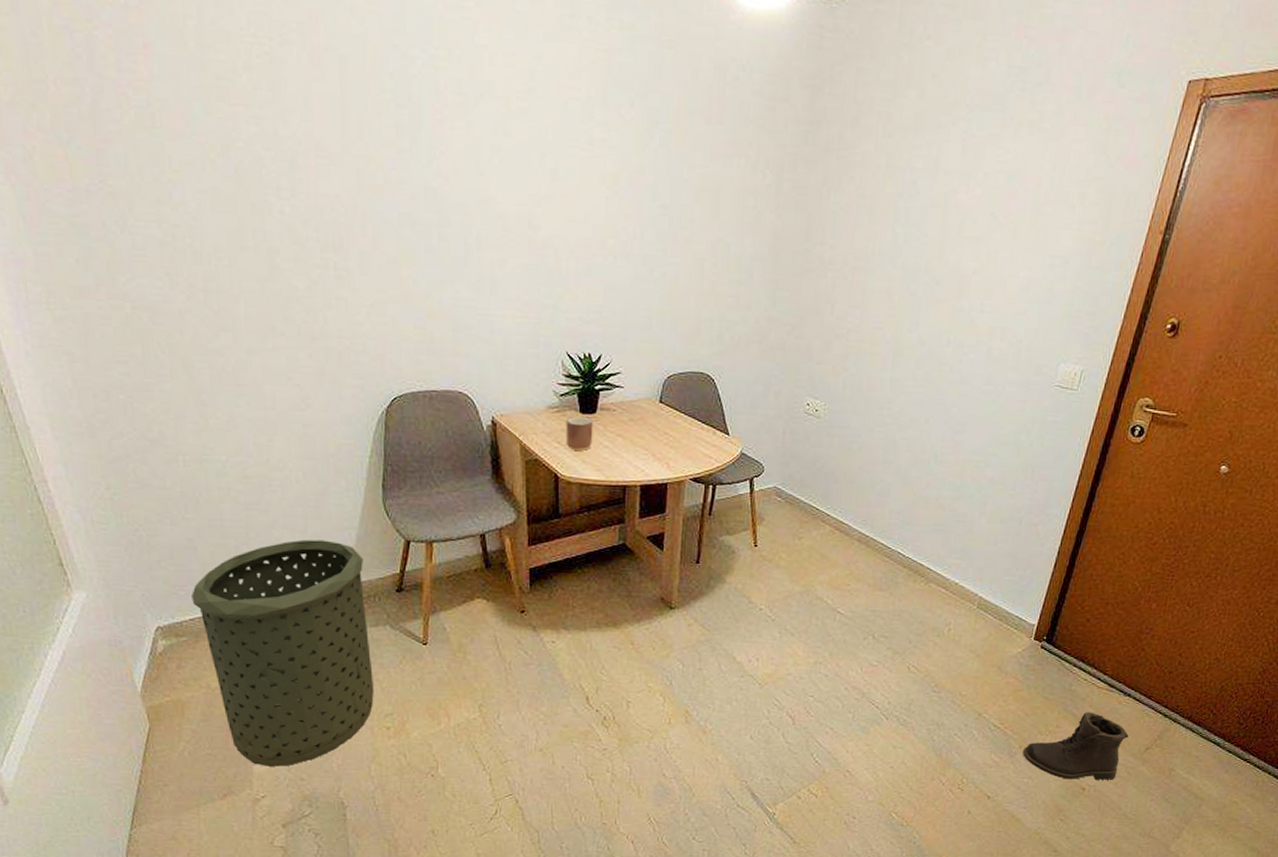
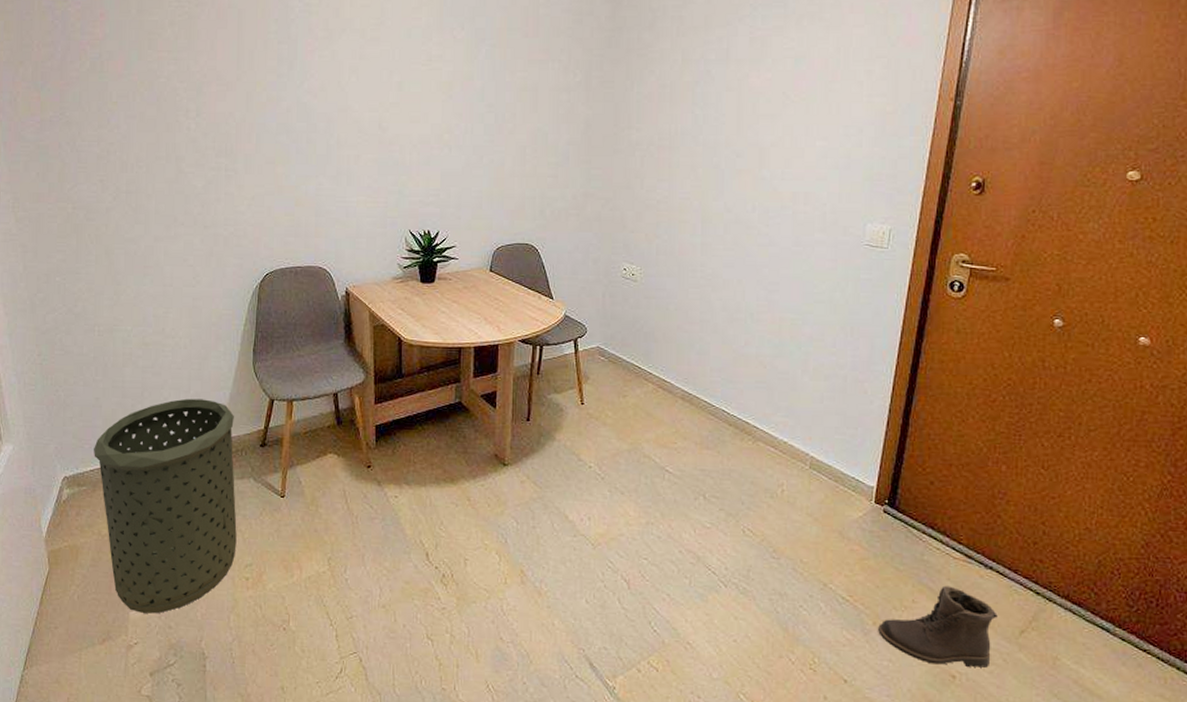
mug: present [565,416,593,451] -> none [408,285,432,316]

